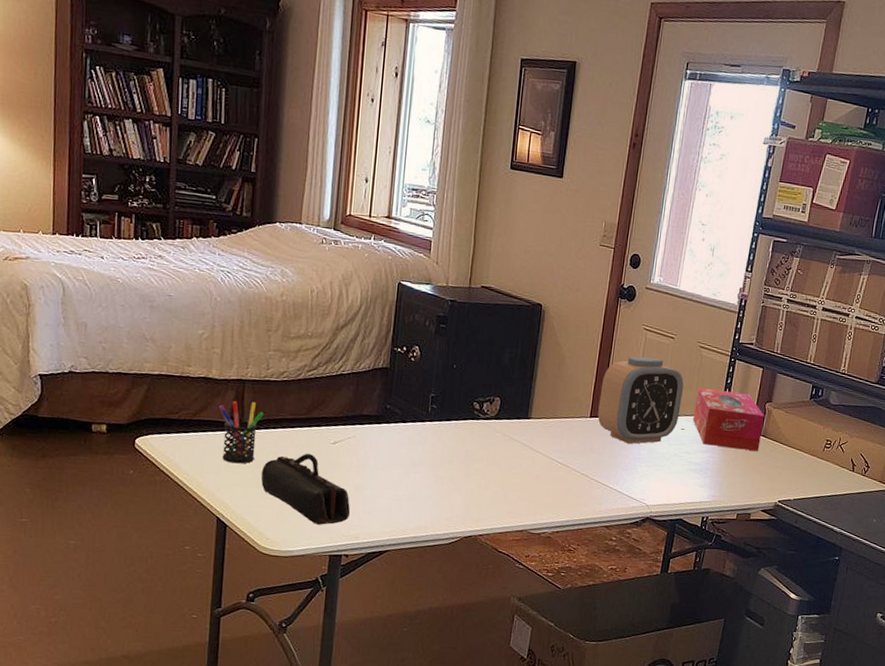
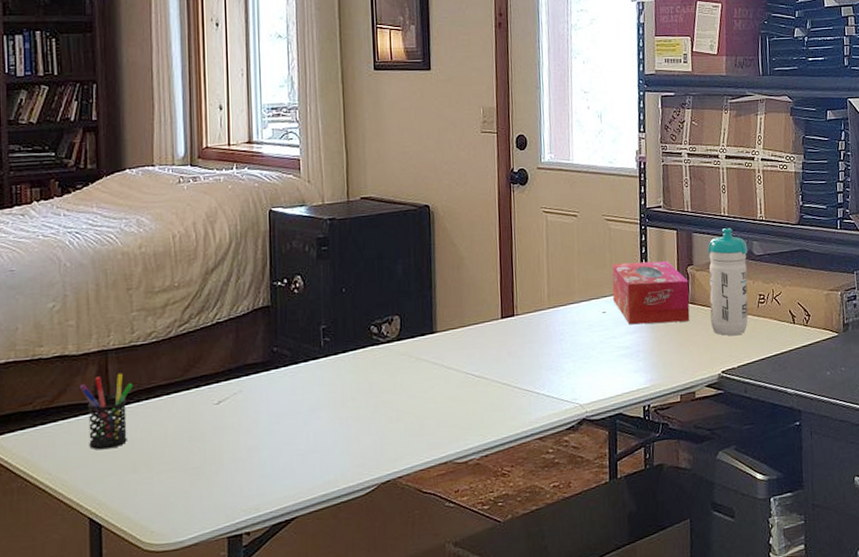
pencil case: present [261,453,351,525] -> none [136,420,247,503]
alarm clock: present [597,356,684,445] -> none [508,240,598,341]
water bottle: none [777,374,826,472] -> present [707,228,748,336]

